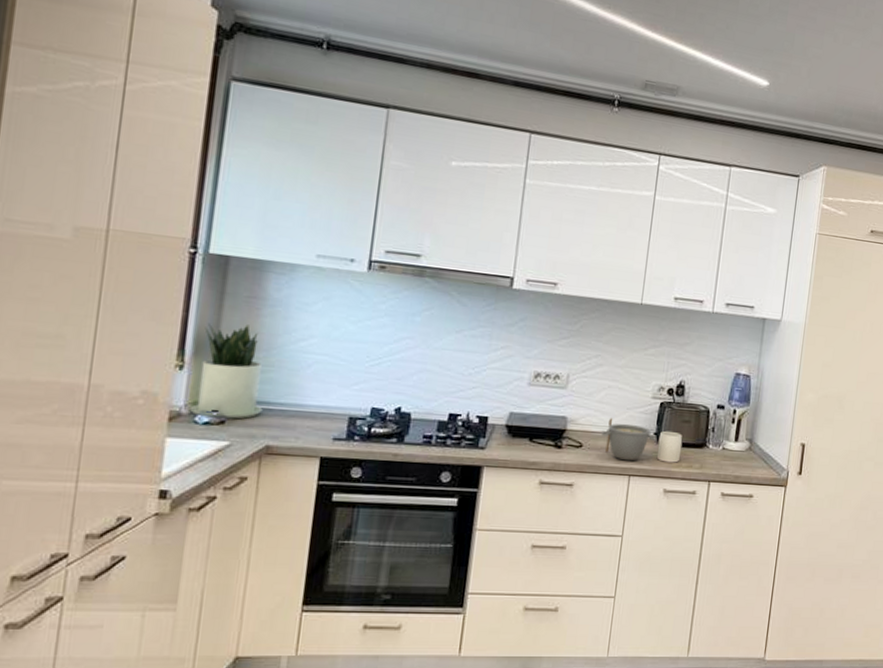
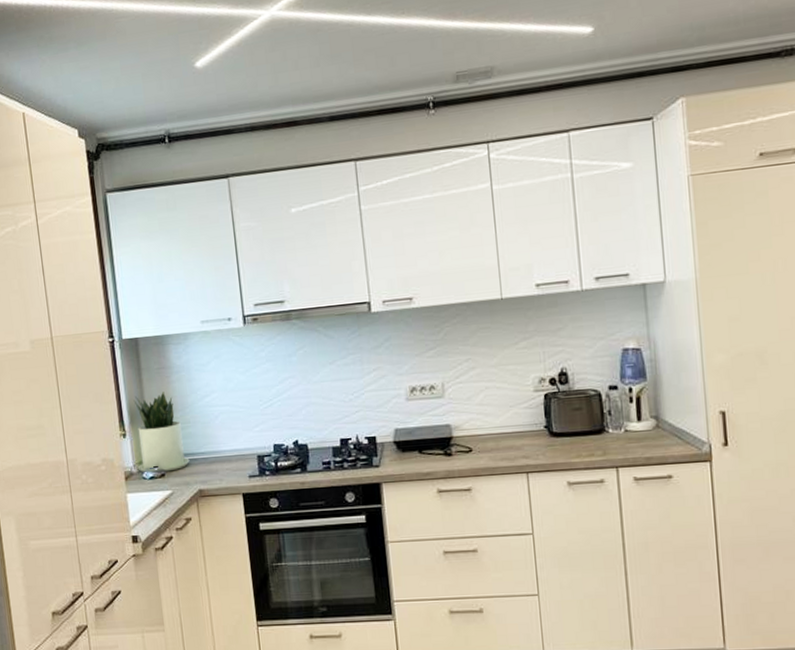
cooking pot: present [601,418,656,461] -> none [488,418,548,459]
mug: present [656,431,683,463] -> none [550,421,579,454]

